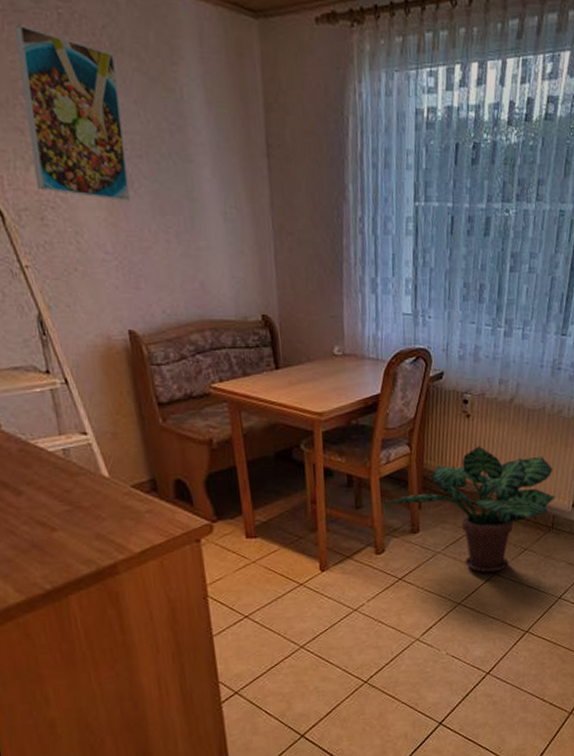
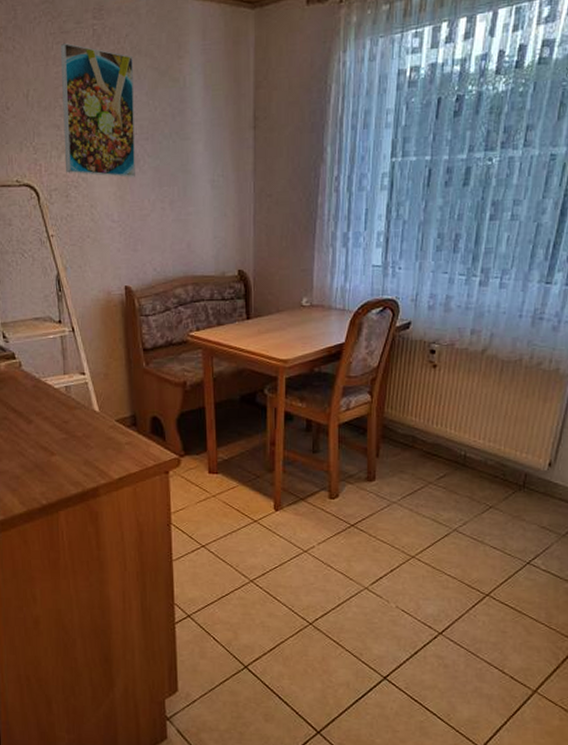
potted plant: present [380,446,556,573] -> none [337,397,530,528]

